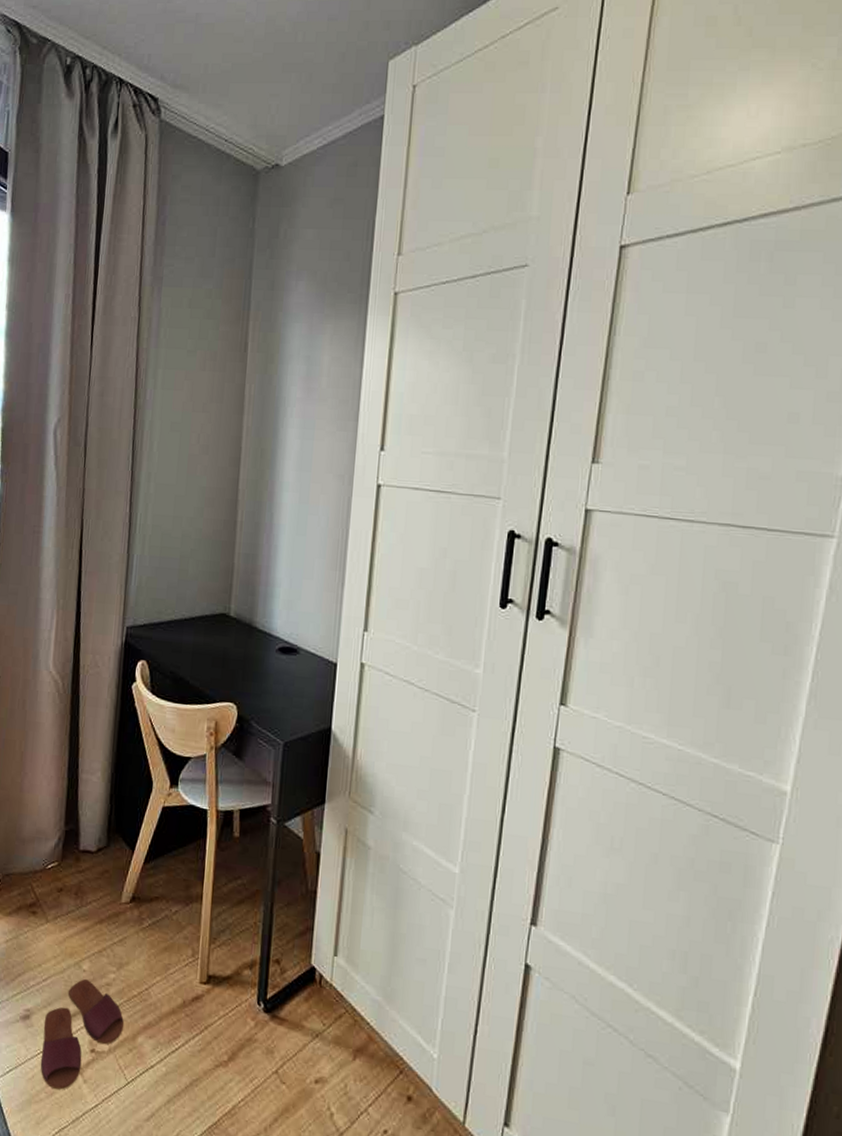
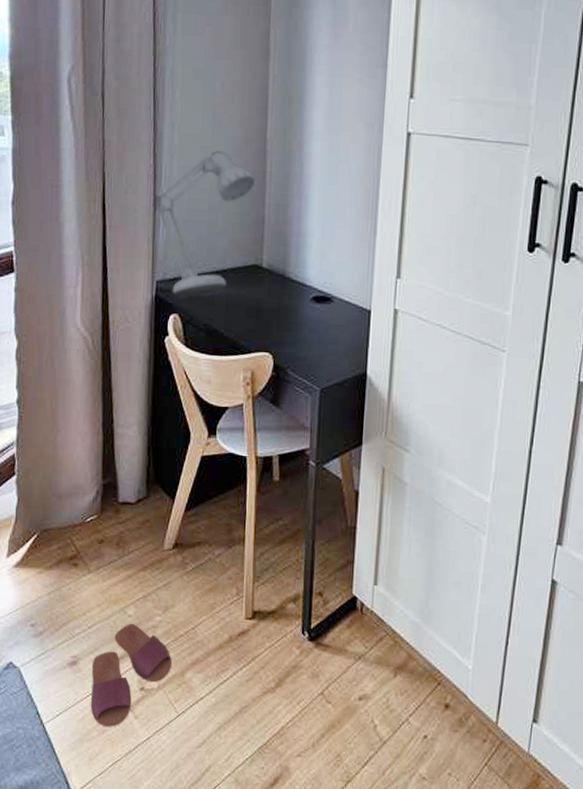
desk lamp: none [130,501,227,644] -> present [157,151,256,297]

